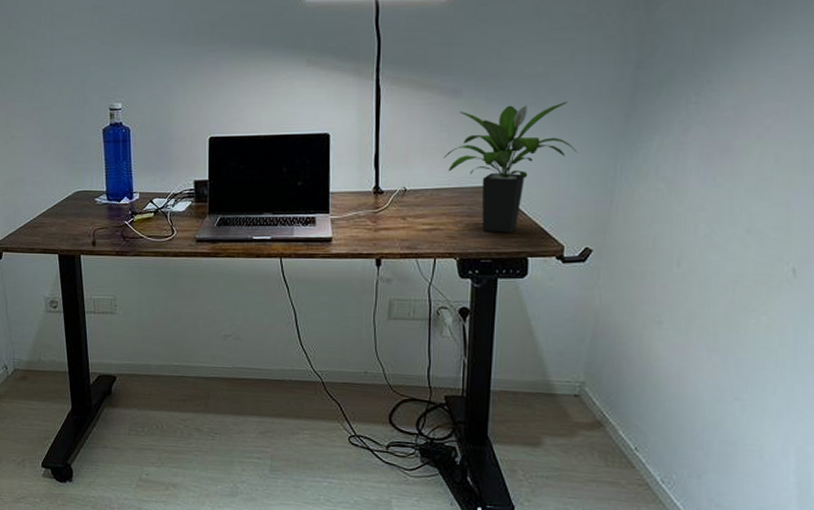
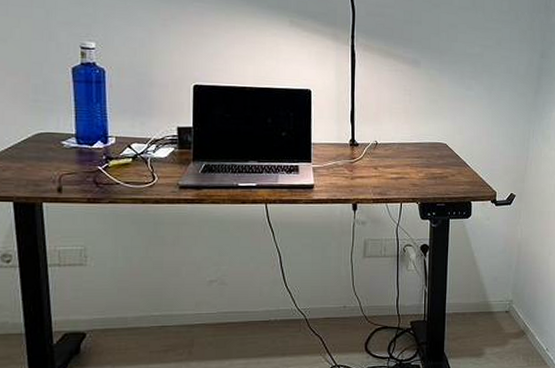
potted plant: present [444,101,578,233] -> none [407,77,504,181]

